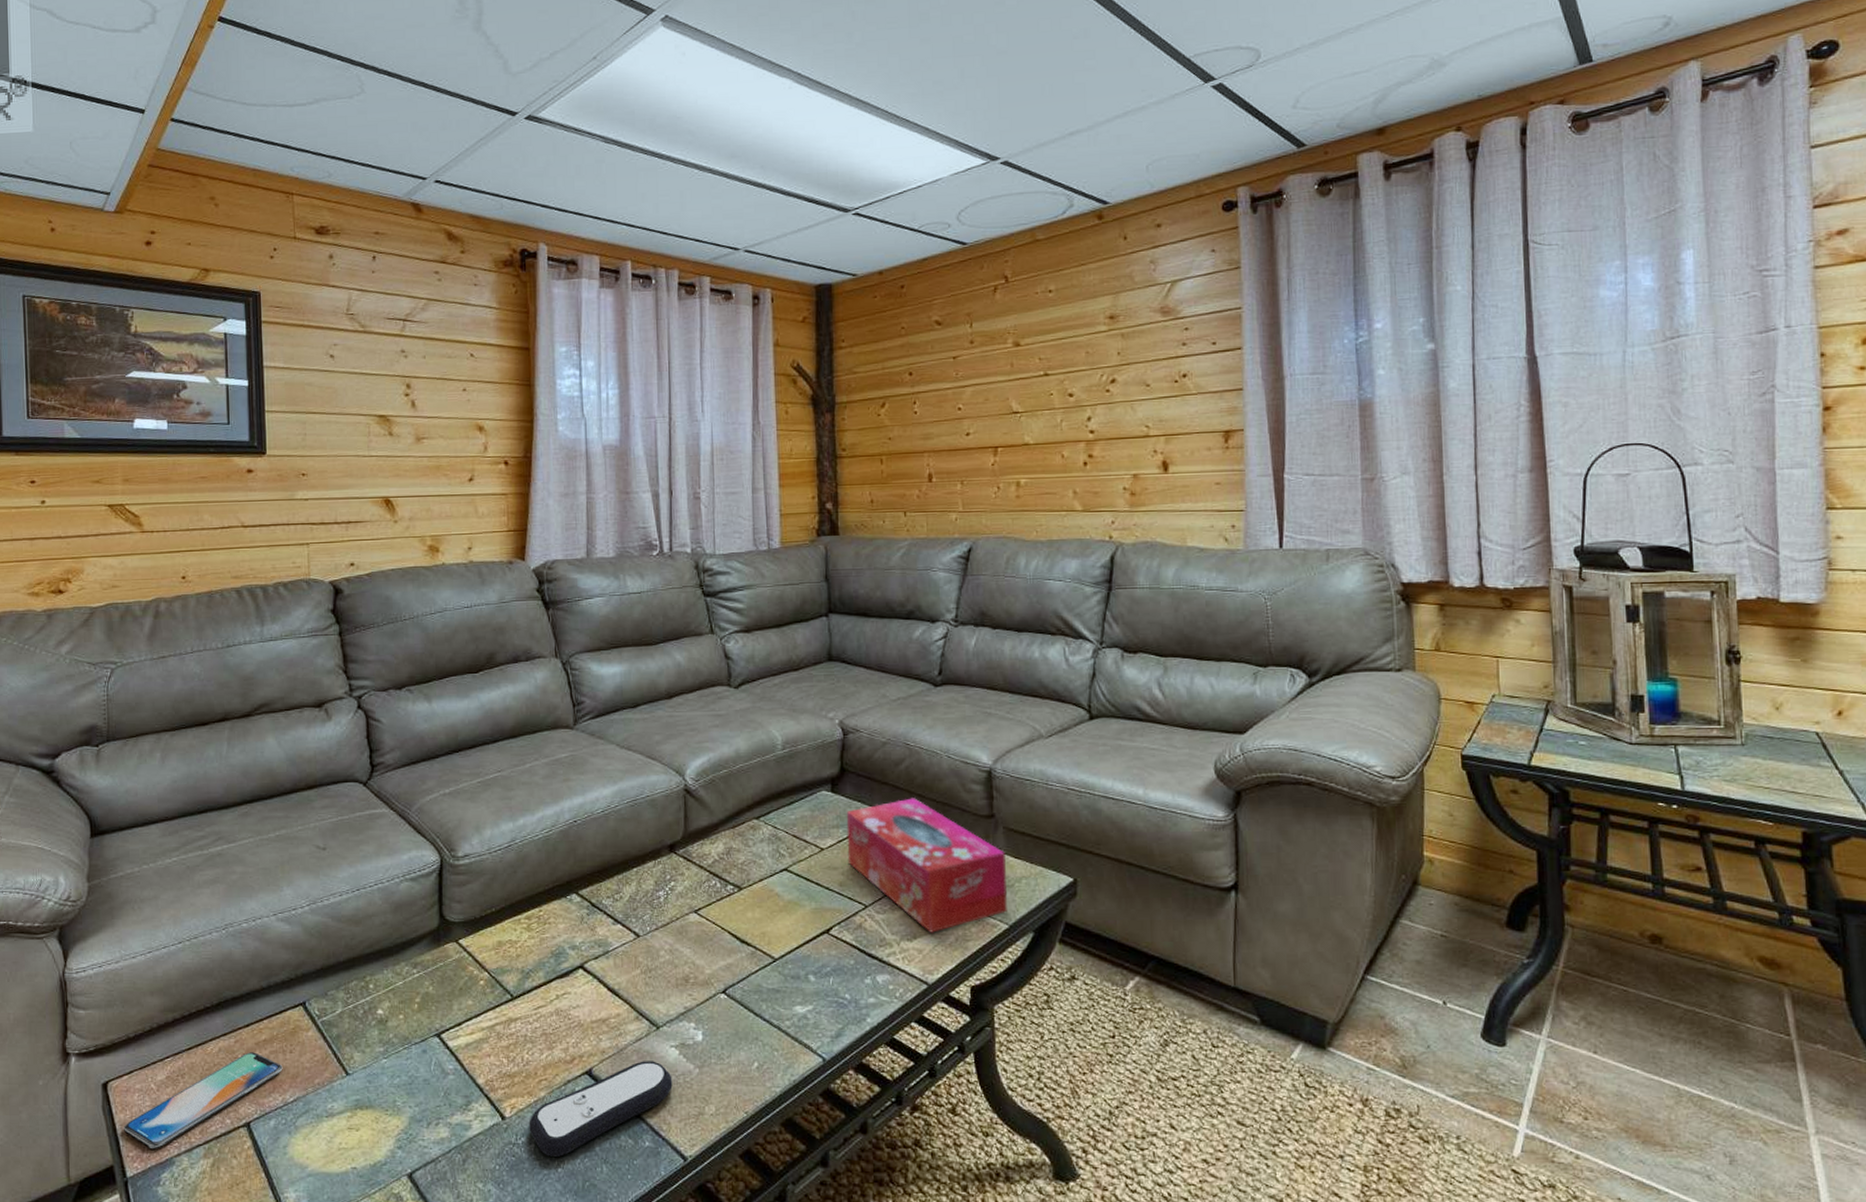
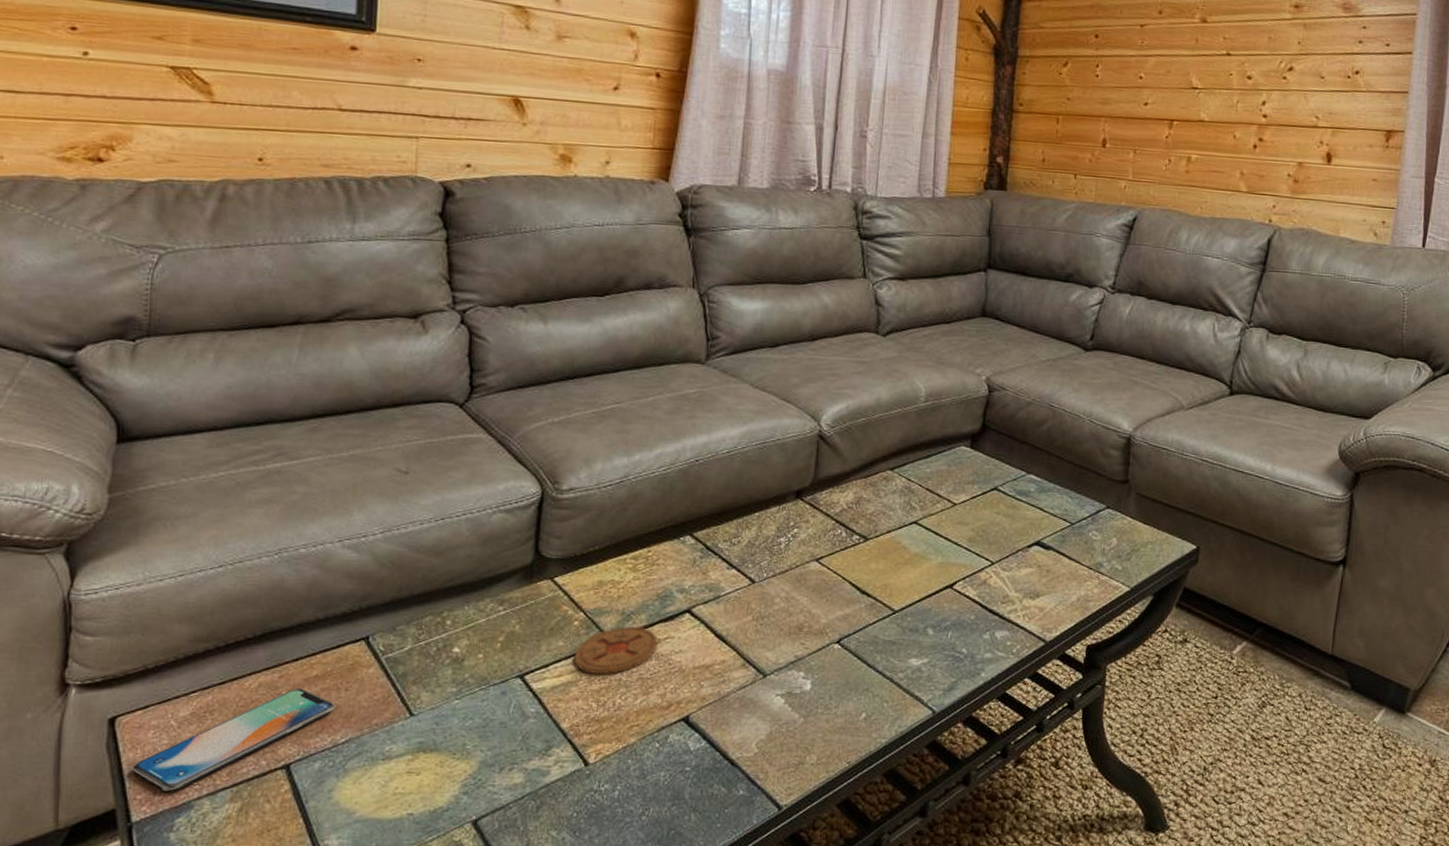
coaster: none [482,984,557,1032] -> present [573,626,659,675]
remote control: present [529,1061,673,1157] -> none [614,709,775,804]
tissue box: present [846,798,1007,933] -> none [979,459,1135,592]

